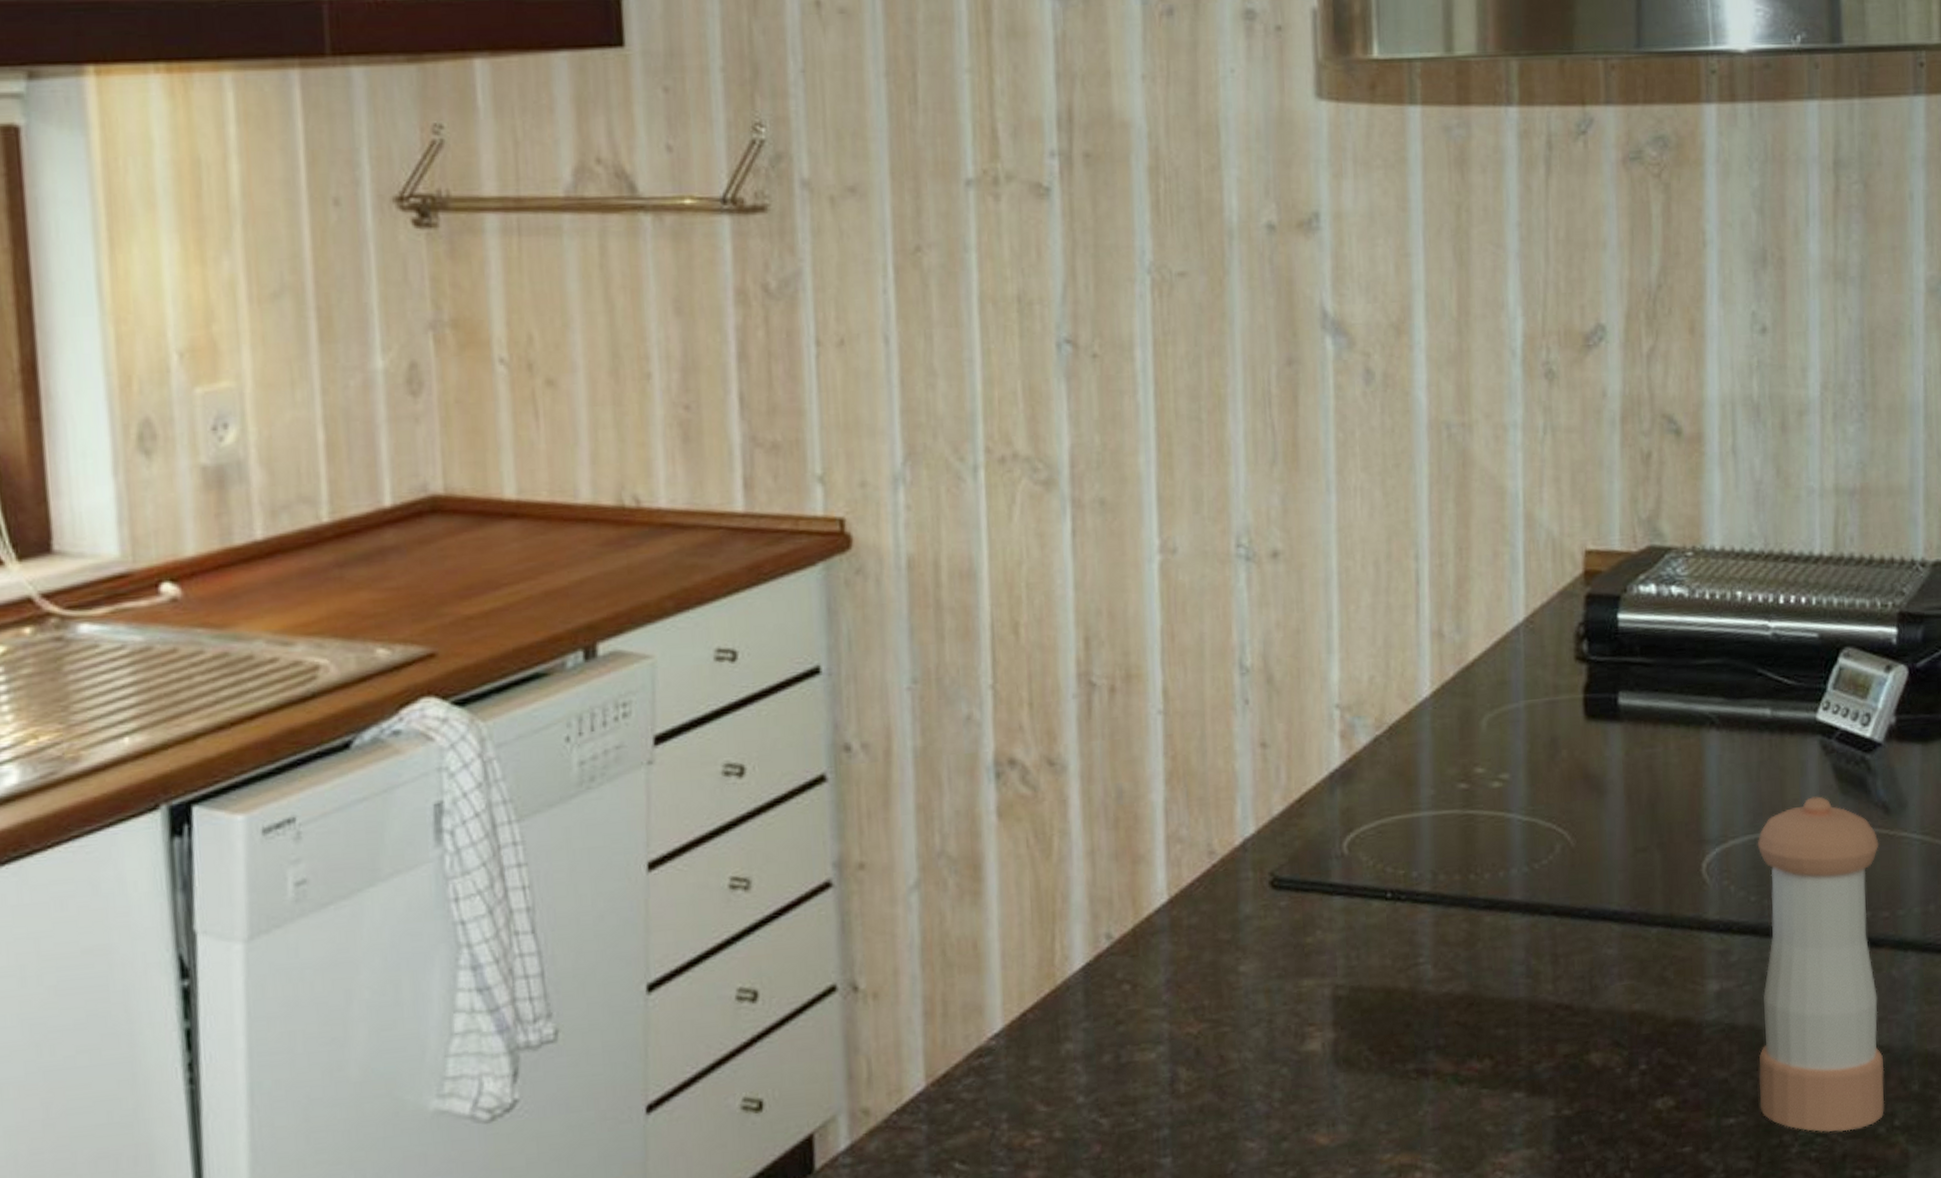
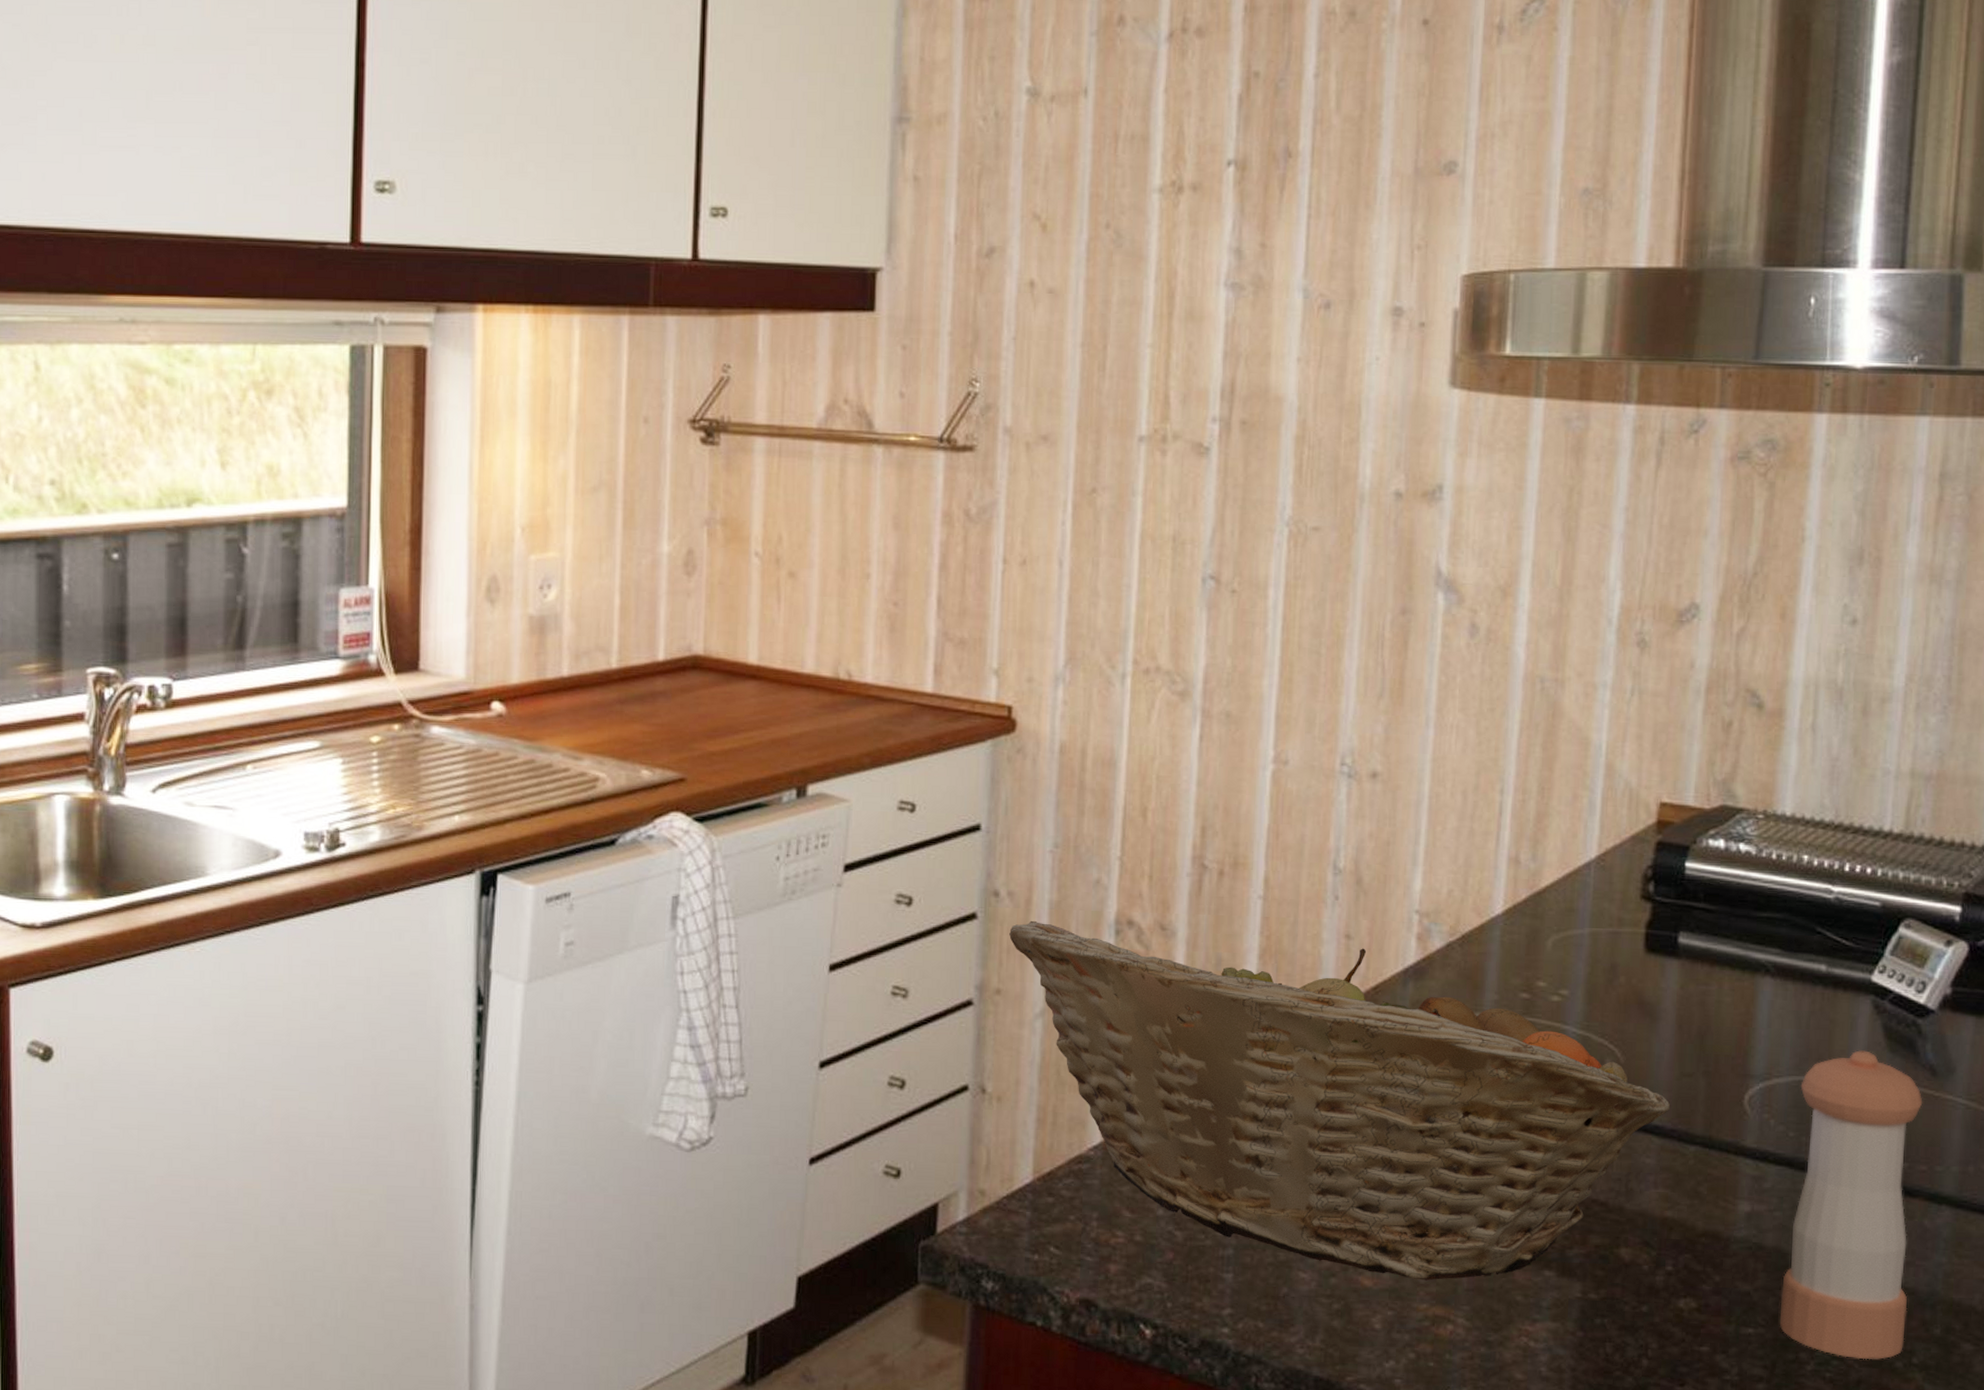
fruit basket: none [868,756,1628,1128] -> present [1009,920,1671,1281]

